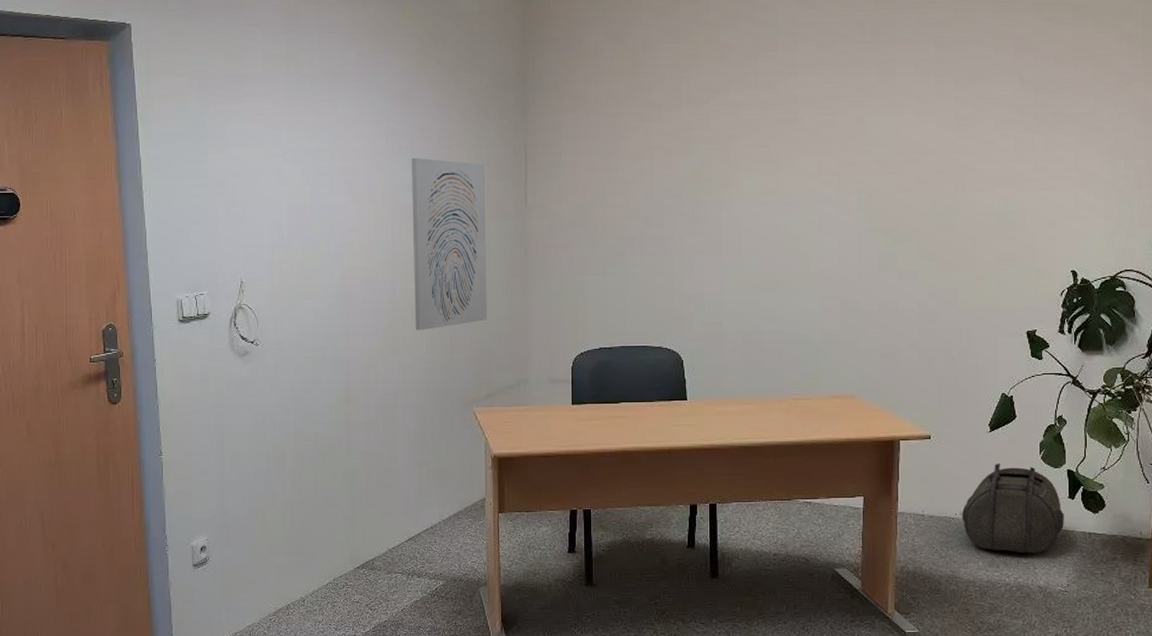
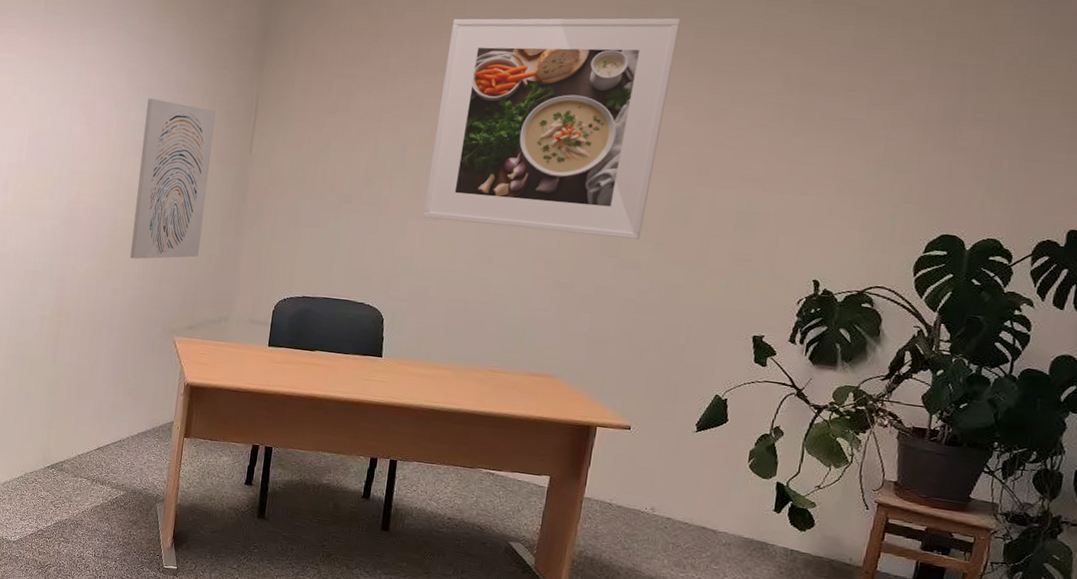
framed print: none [706,30,921,252] -> present [422,18,682,240]
backpack: present [961,463,1064,554] -> none [652,464,766,562]

